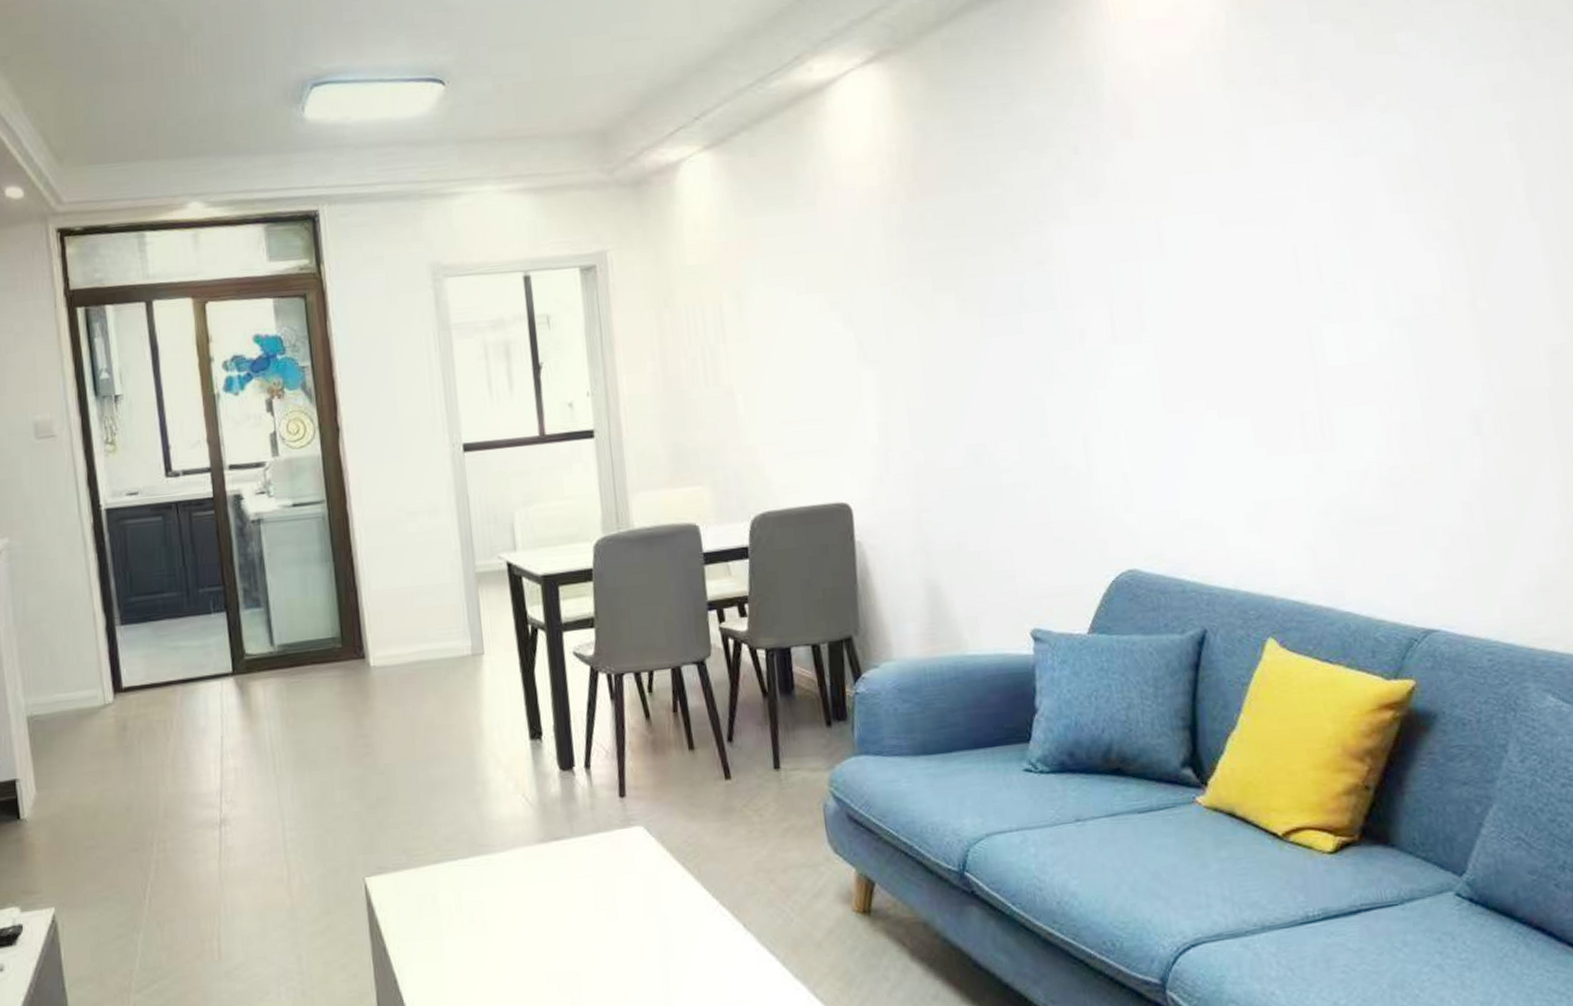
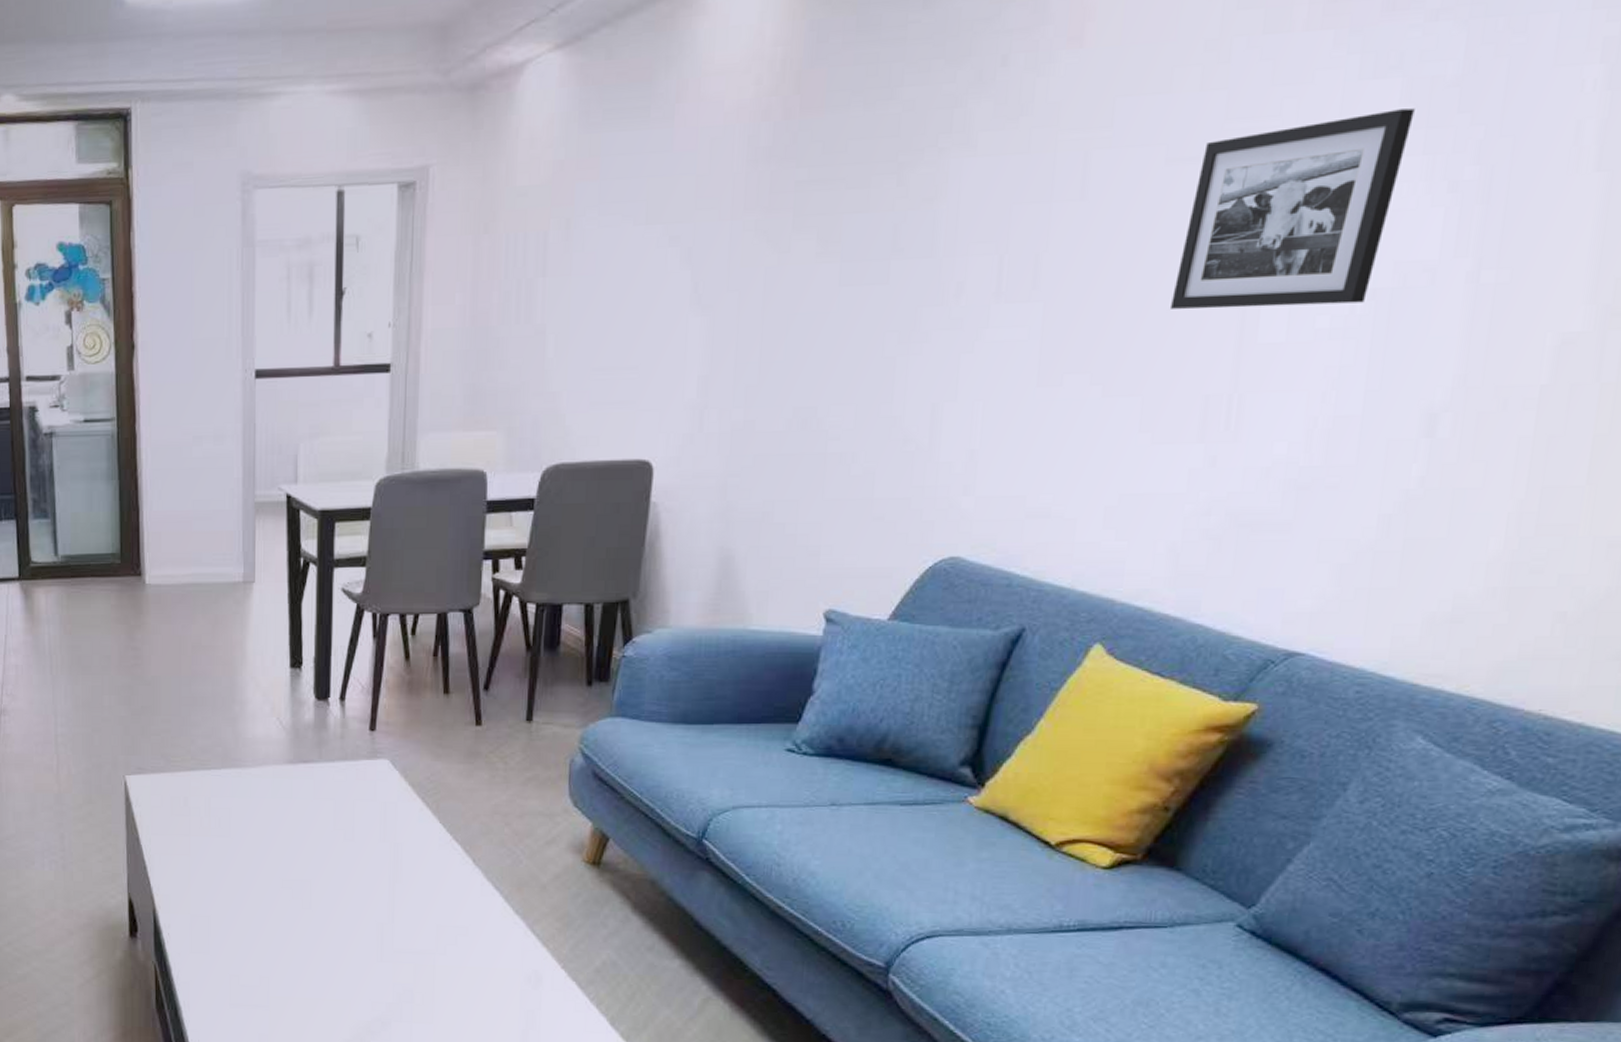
picture frame: none [1246,178,1399,342] -> present [1169,108,1415,309]

